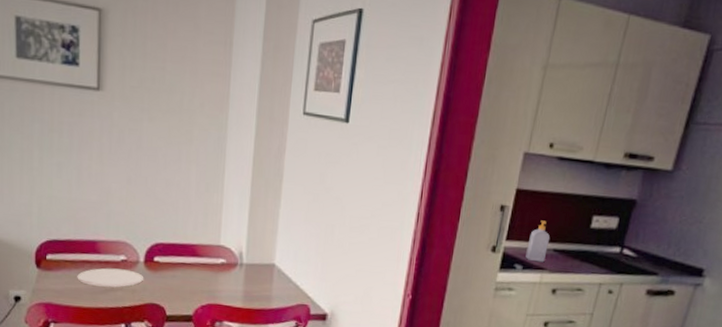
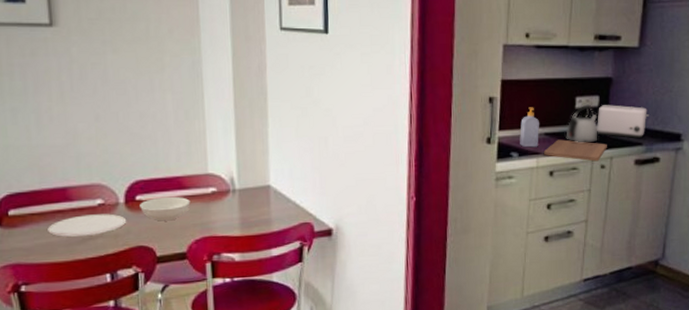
bowl: none [157,261,201,284] -> present [140,196,191,221]
cutting board: none [548,257,619,286] -> present [543,139,607,162]
kettle: none [575,225,613,265] -> present [565,104,598,143]
toaster: none [610,227,672,268] -> present [597,105,650,139]

